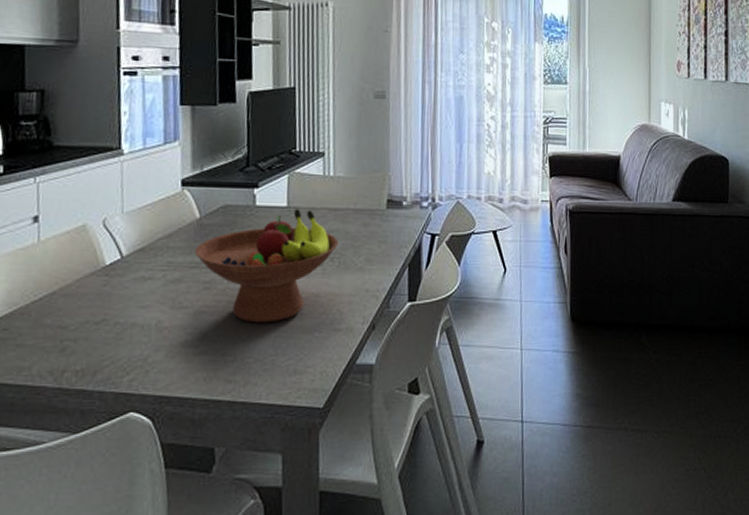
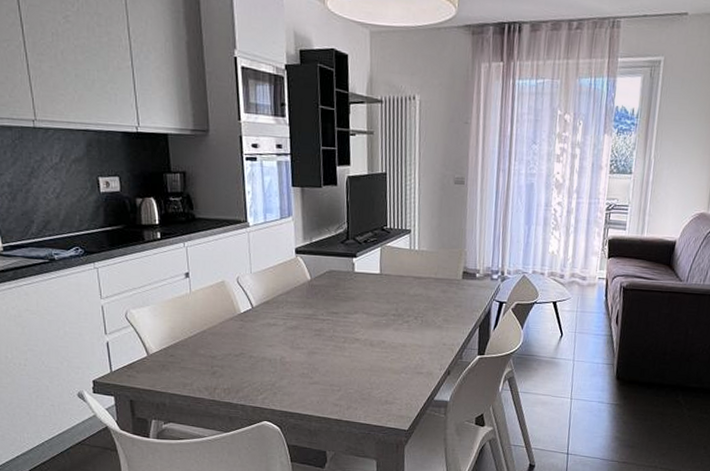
fruit bowl: present [195,209,339,323] -> none [308,276,422,364]

